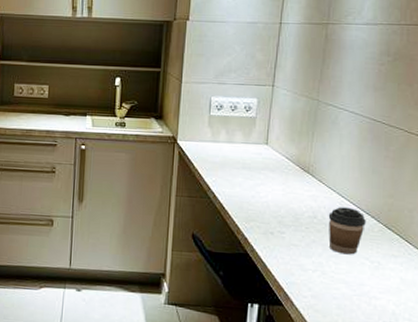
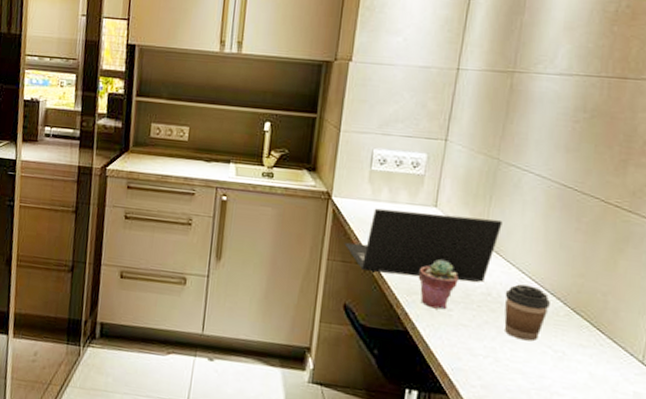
laptop: none [190,148,324,208] -> present [344,208,503,283]
potted succulent: none [255,190,288,233] -> present [419,259,458,310]

